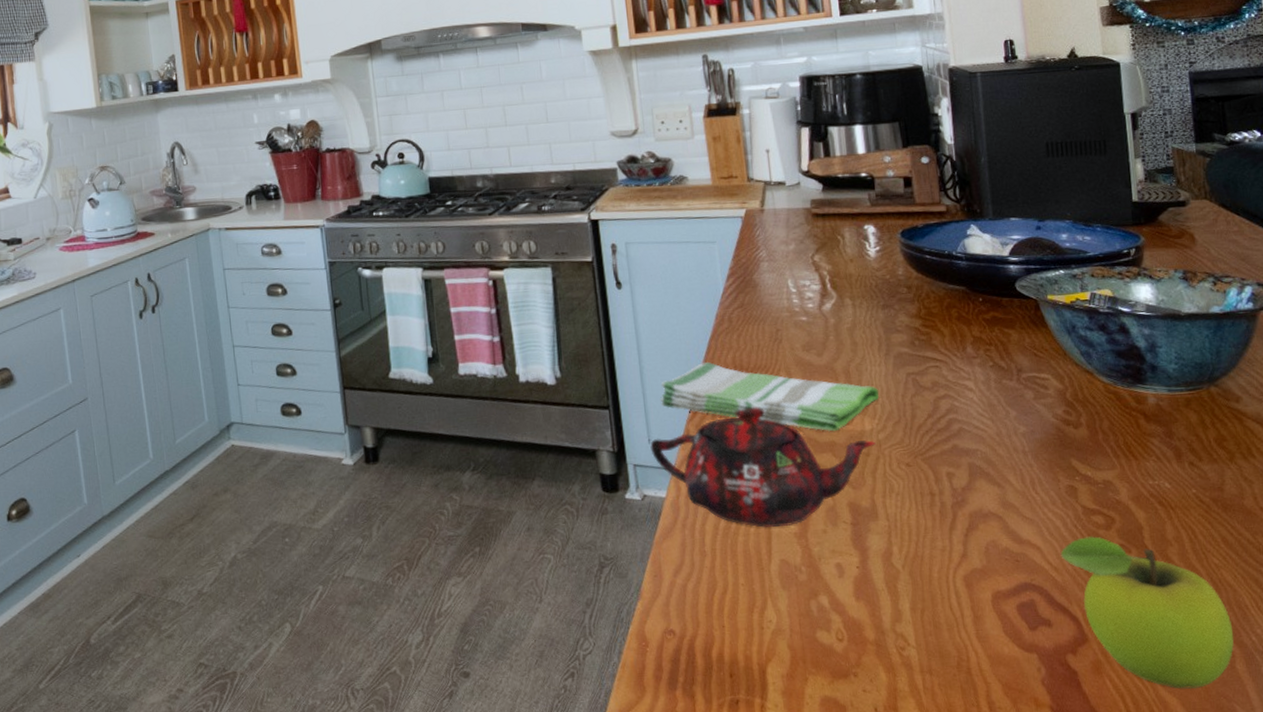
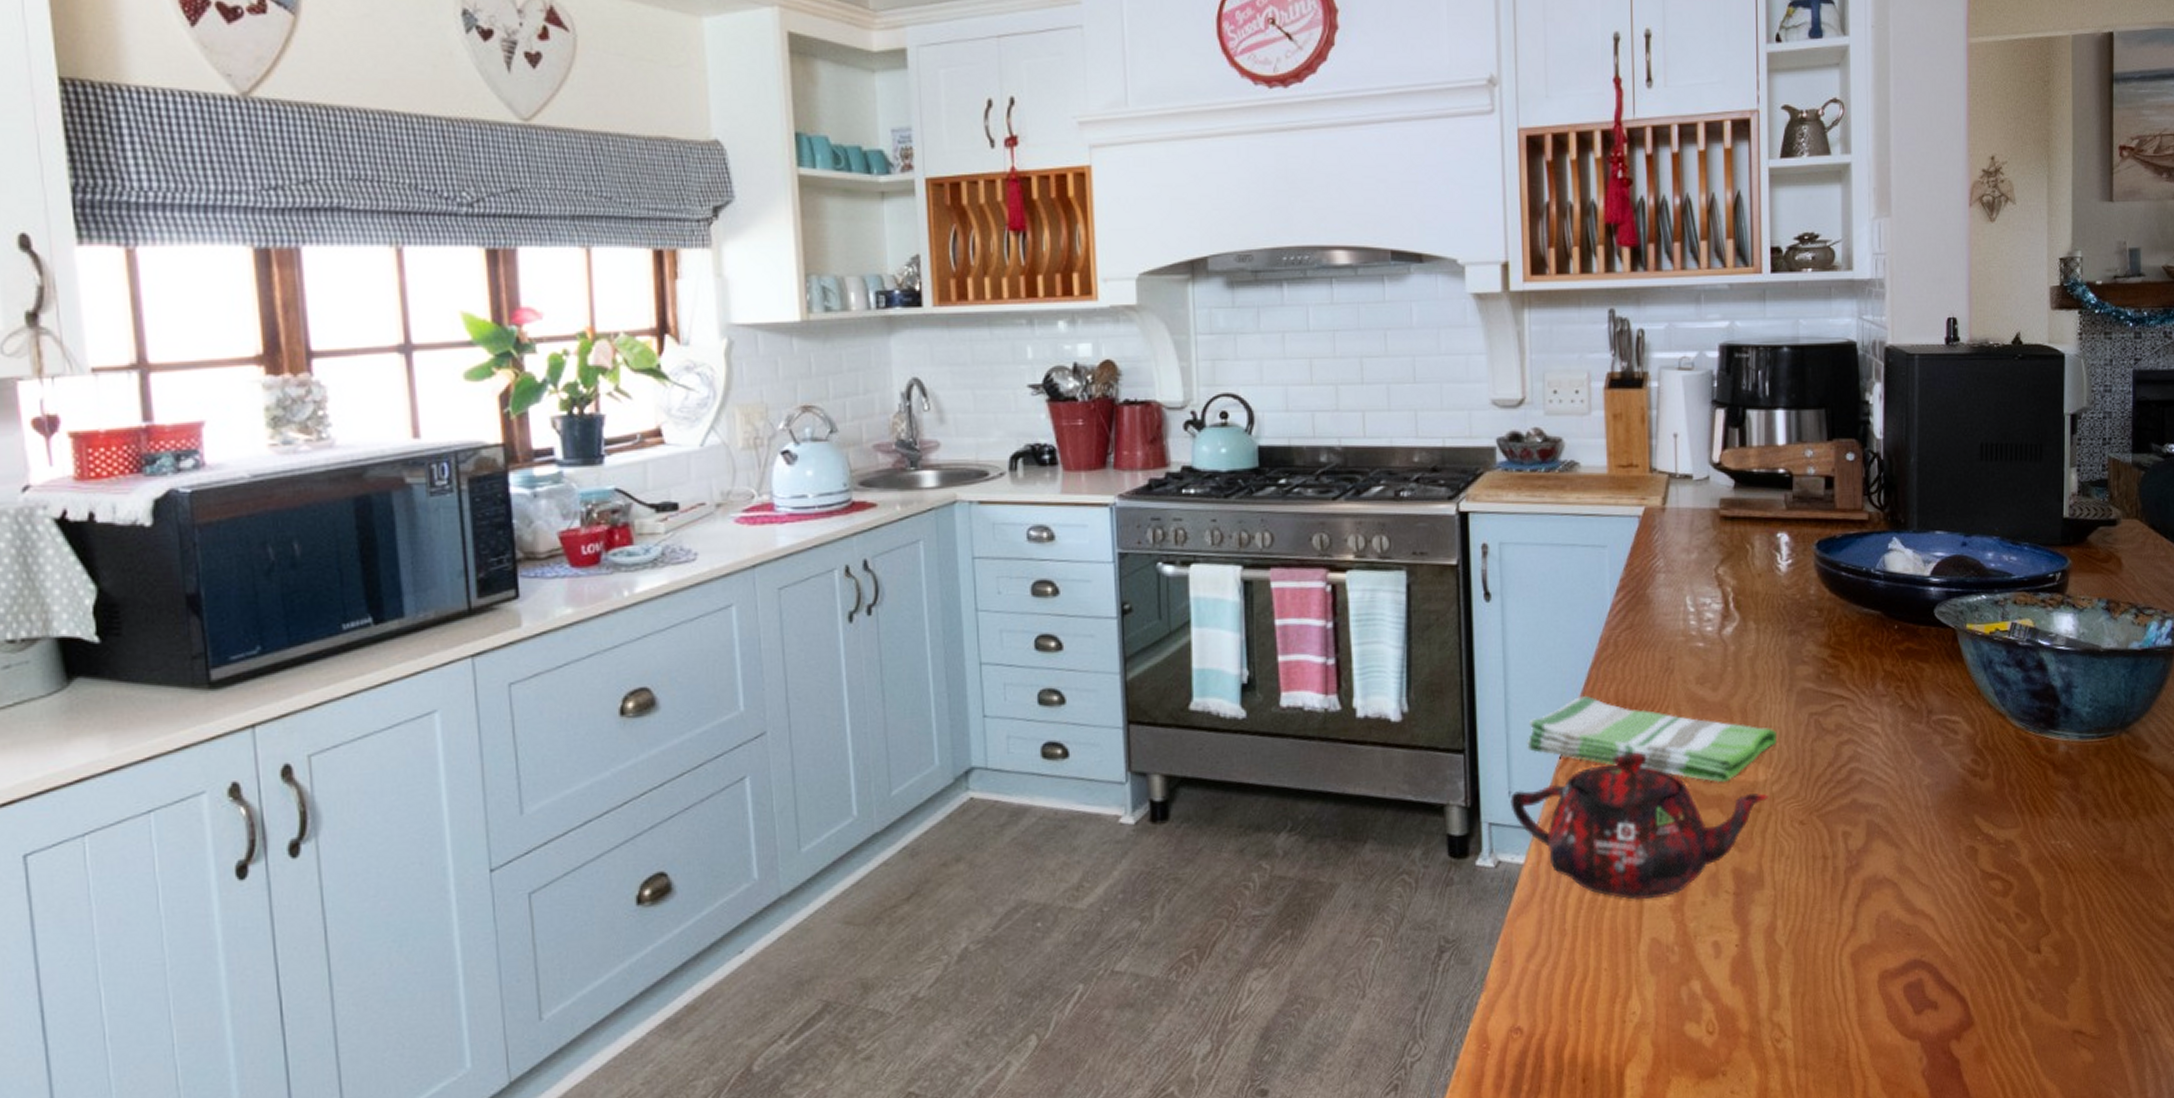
fruit: present [1060,536,1235,689] -> none [1954,904,2119,1075]

